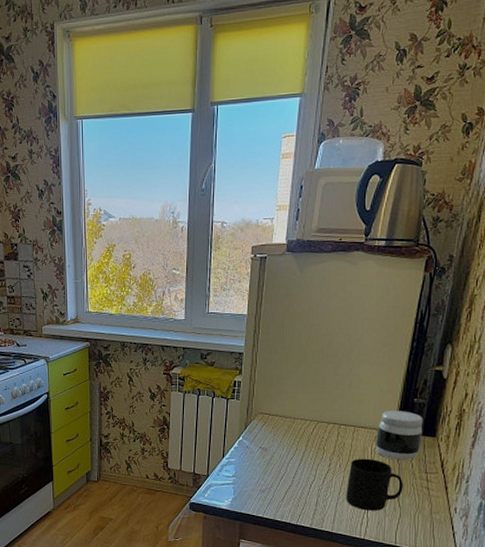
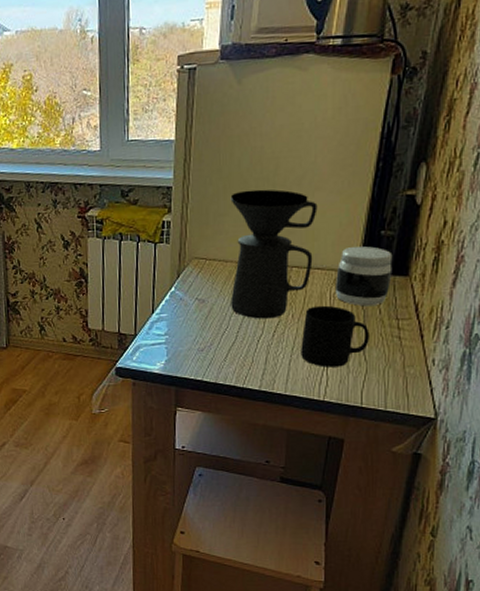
coffee maker: none [289,359,363,467] -> present [230,189,318,319]

